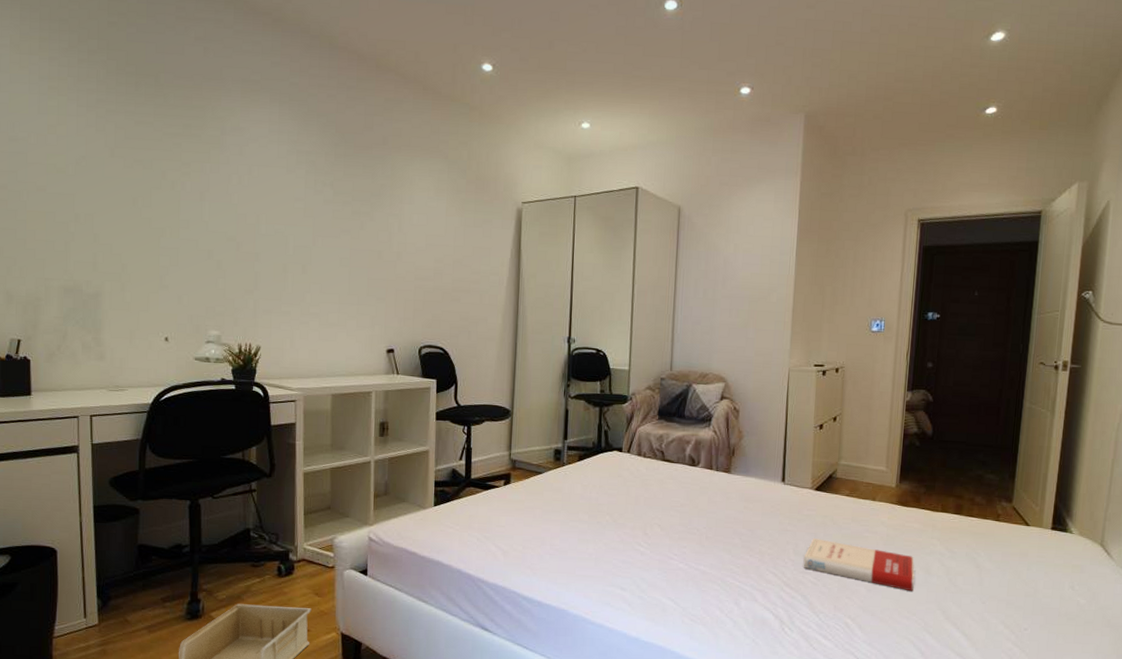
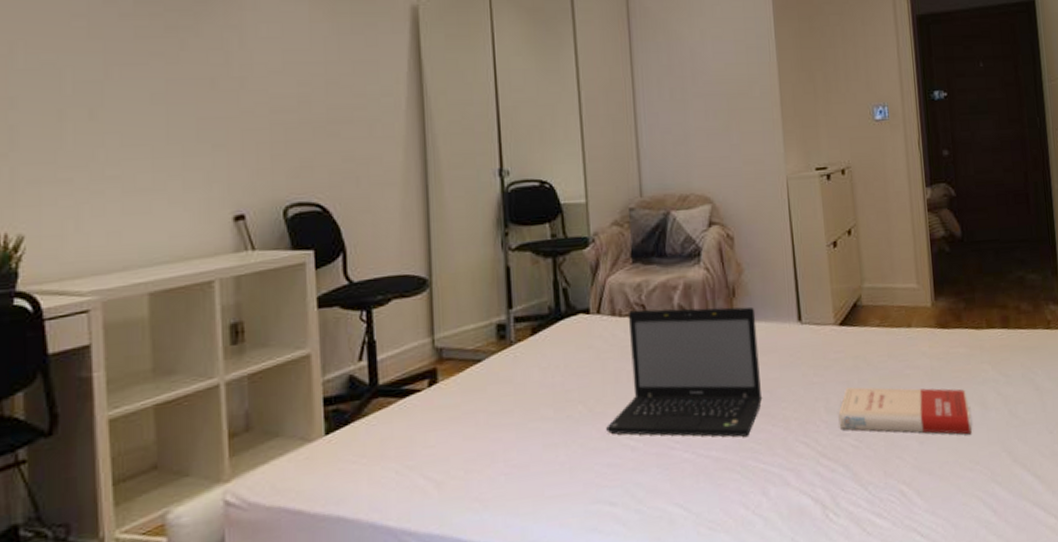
laptop: none [625,454,749,560] -> present [606,306,763,437]

